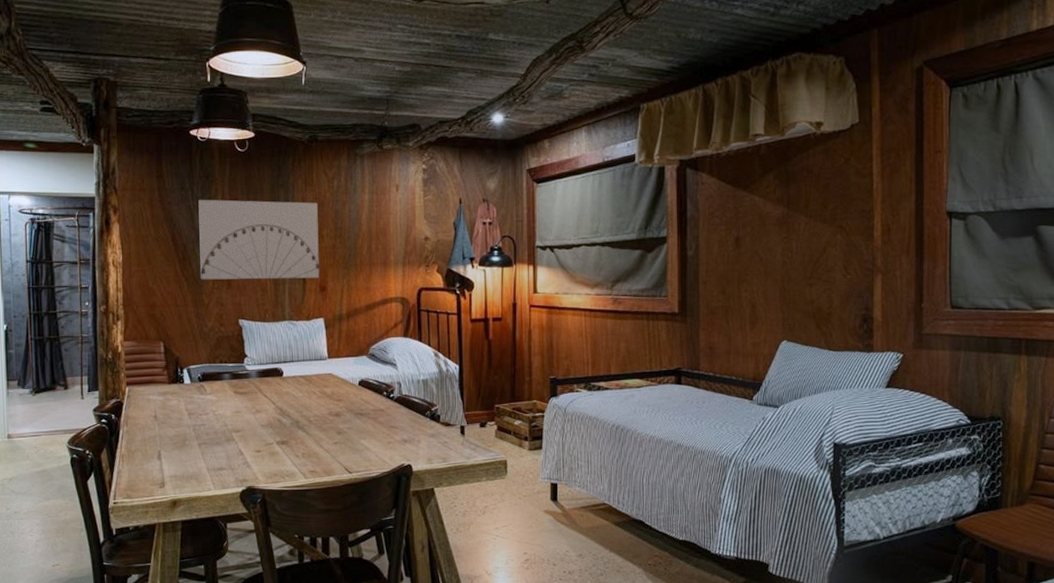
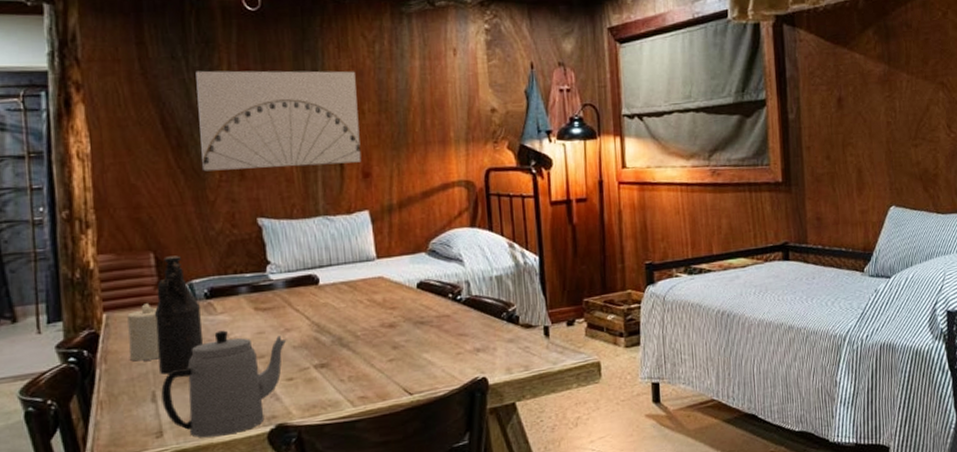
candle: none [143,382,165,427] -> present [127,303,160,362]
bottle: none [162,346,196,438] -> present [154,255,204,375]
teapot: none [165,407,257,491] -> present [161,330,287,438]

